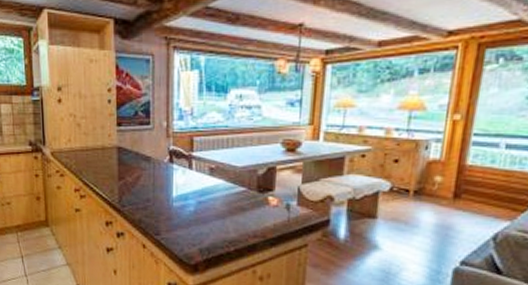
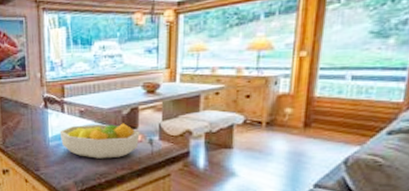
fruit bowl: none [185,184,277,224] -> present [59,123,140,159]

